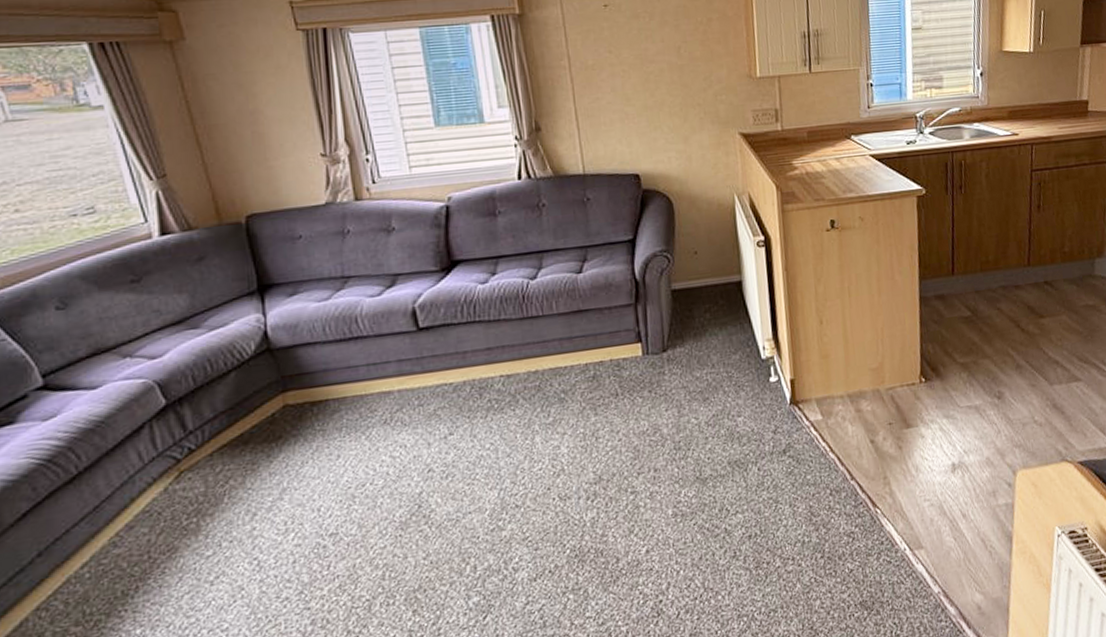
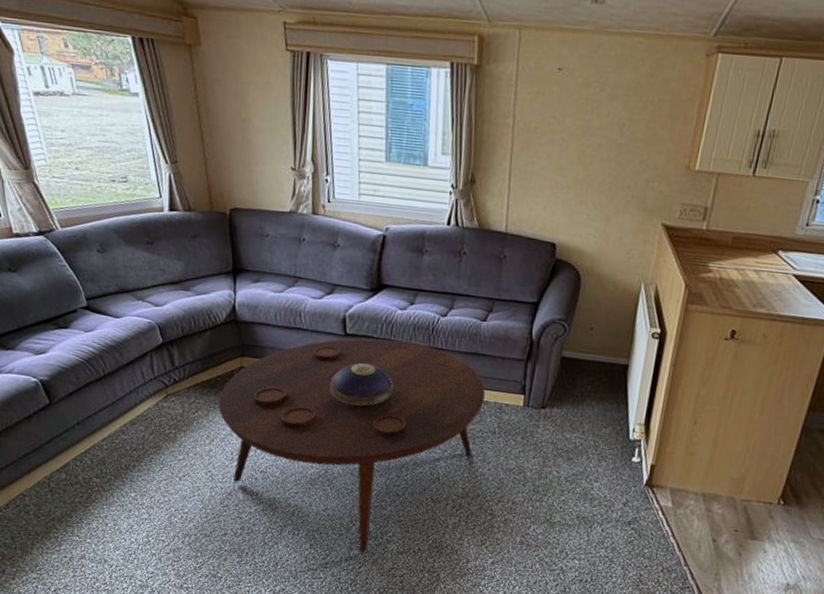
coffee table: none [257,317,598,598] -> present [218,338,485,553]
decorative bowl: none [408,355,488,412] -> present [329,362,393,405]

